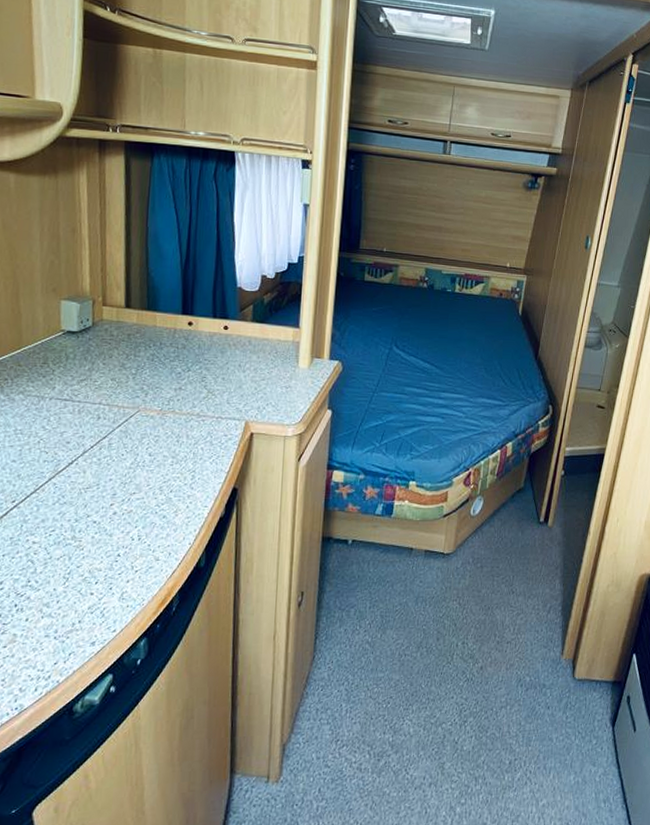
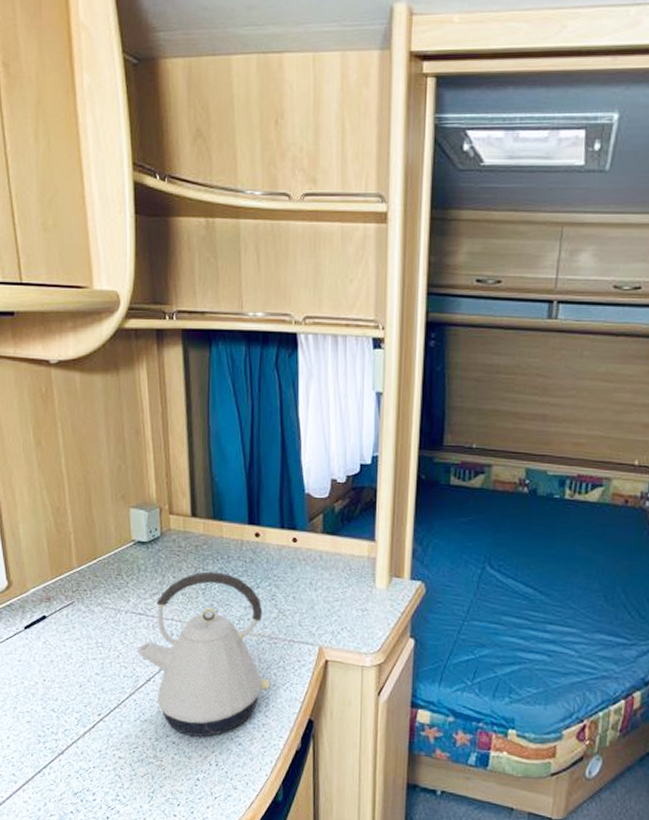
kettle: none [59,357,197,514] -> present [136,571,270,737]

